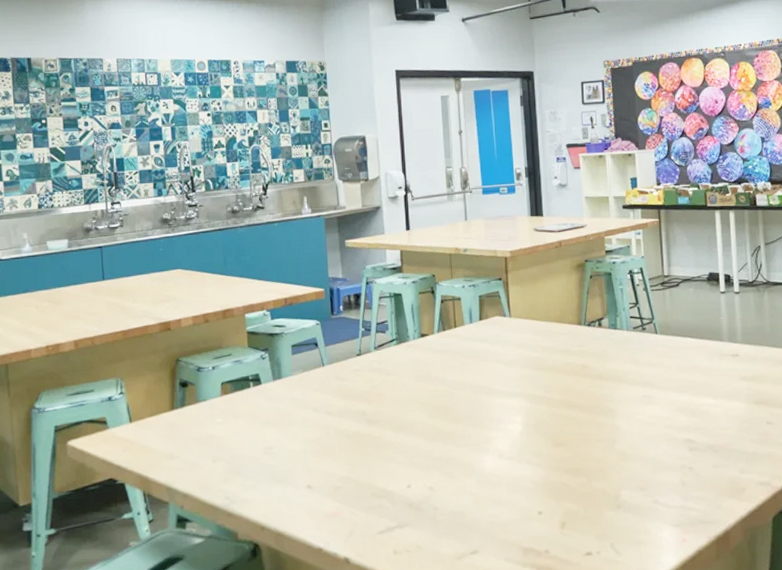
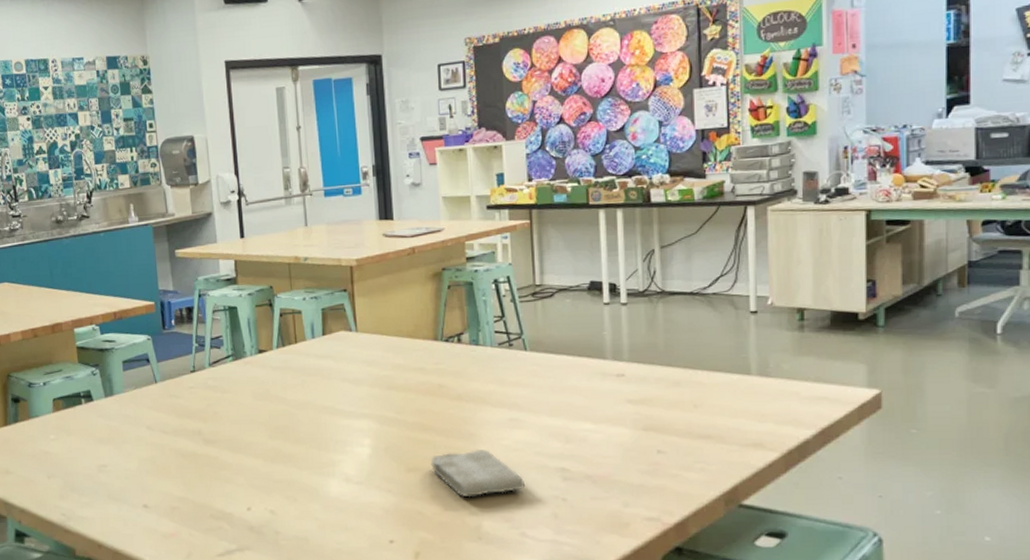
washcloth: none [575,424,658,469] -> present [430,450,526,498]

